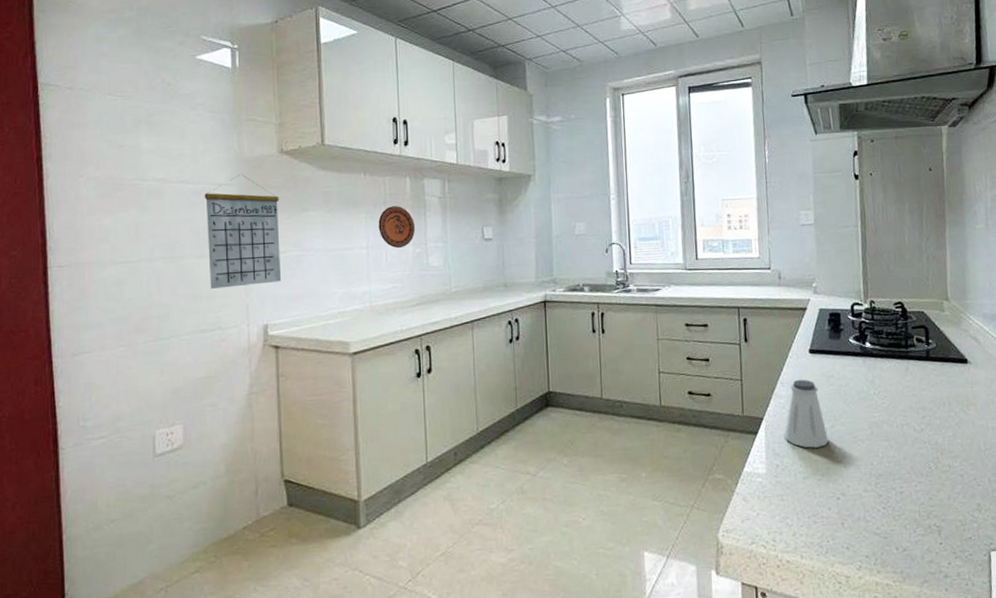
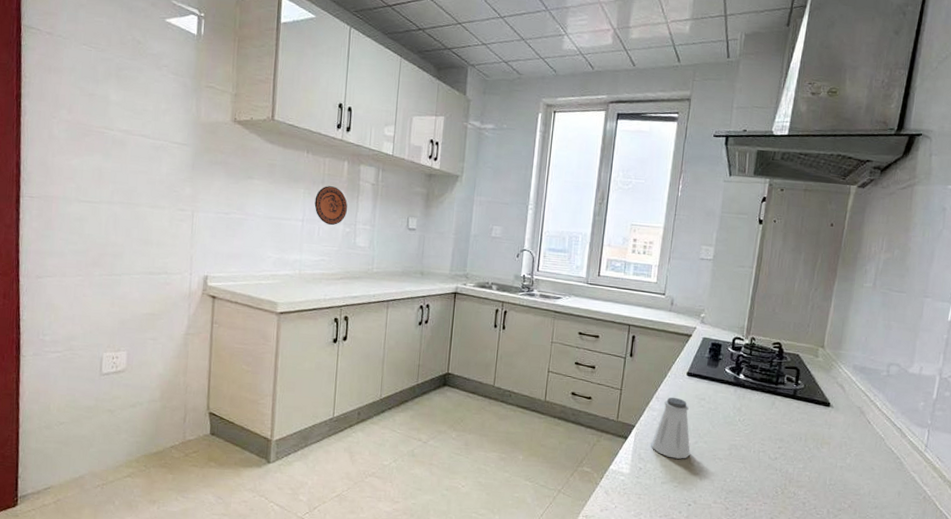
calendar: present [204,174,282,289] -> none [160,136,229,240]

